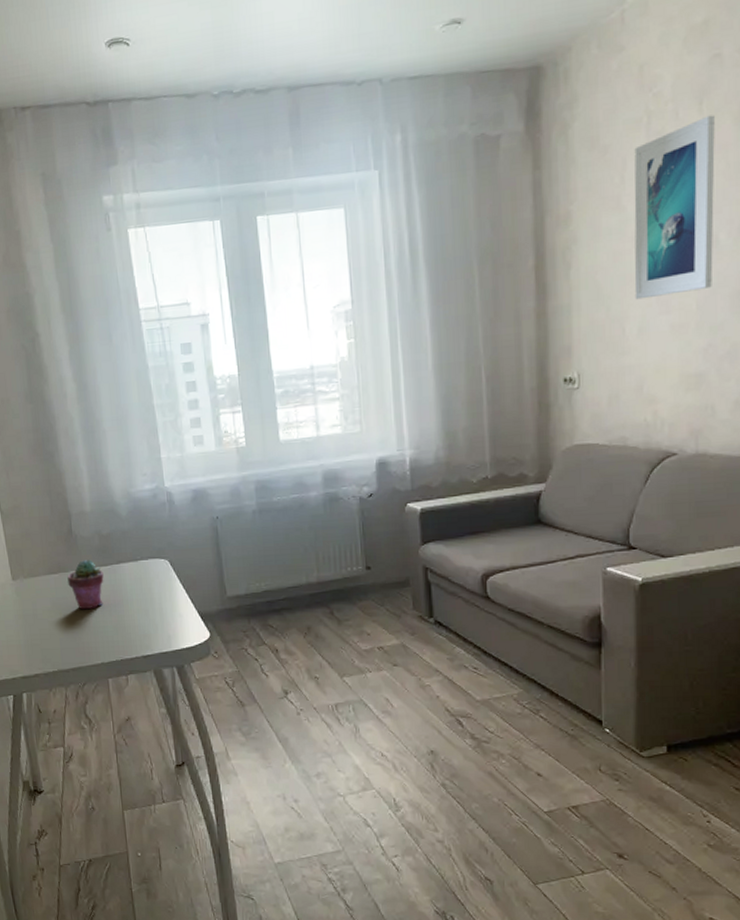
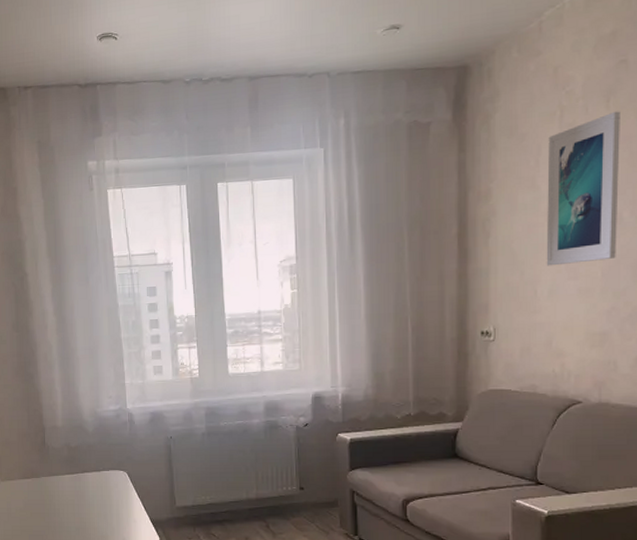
potted succulent: present [67,560,104,610] -> none [39,468,70,511]

